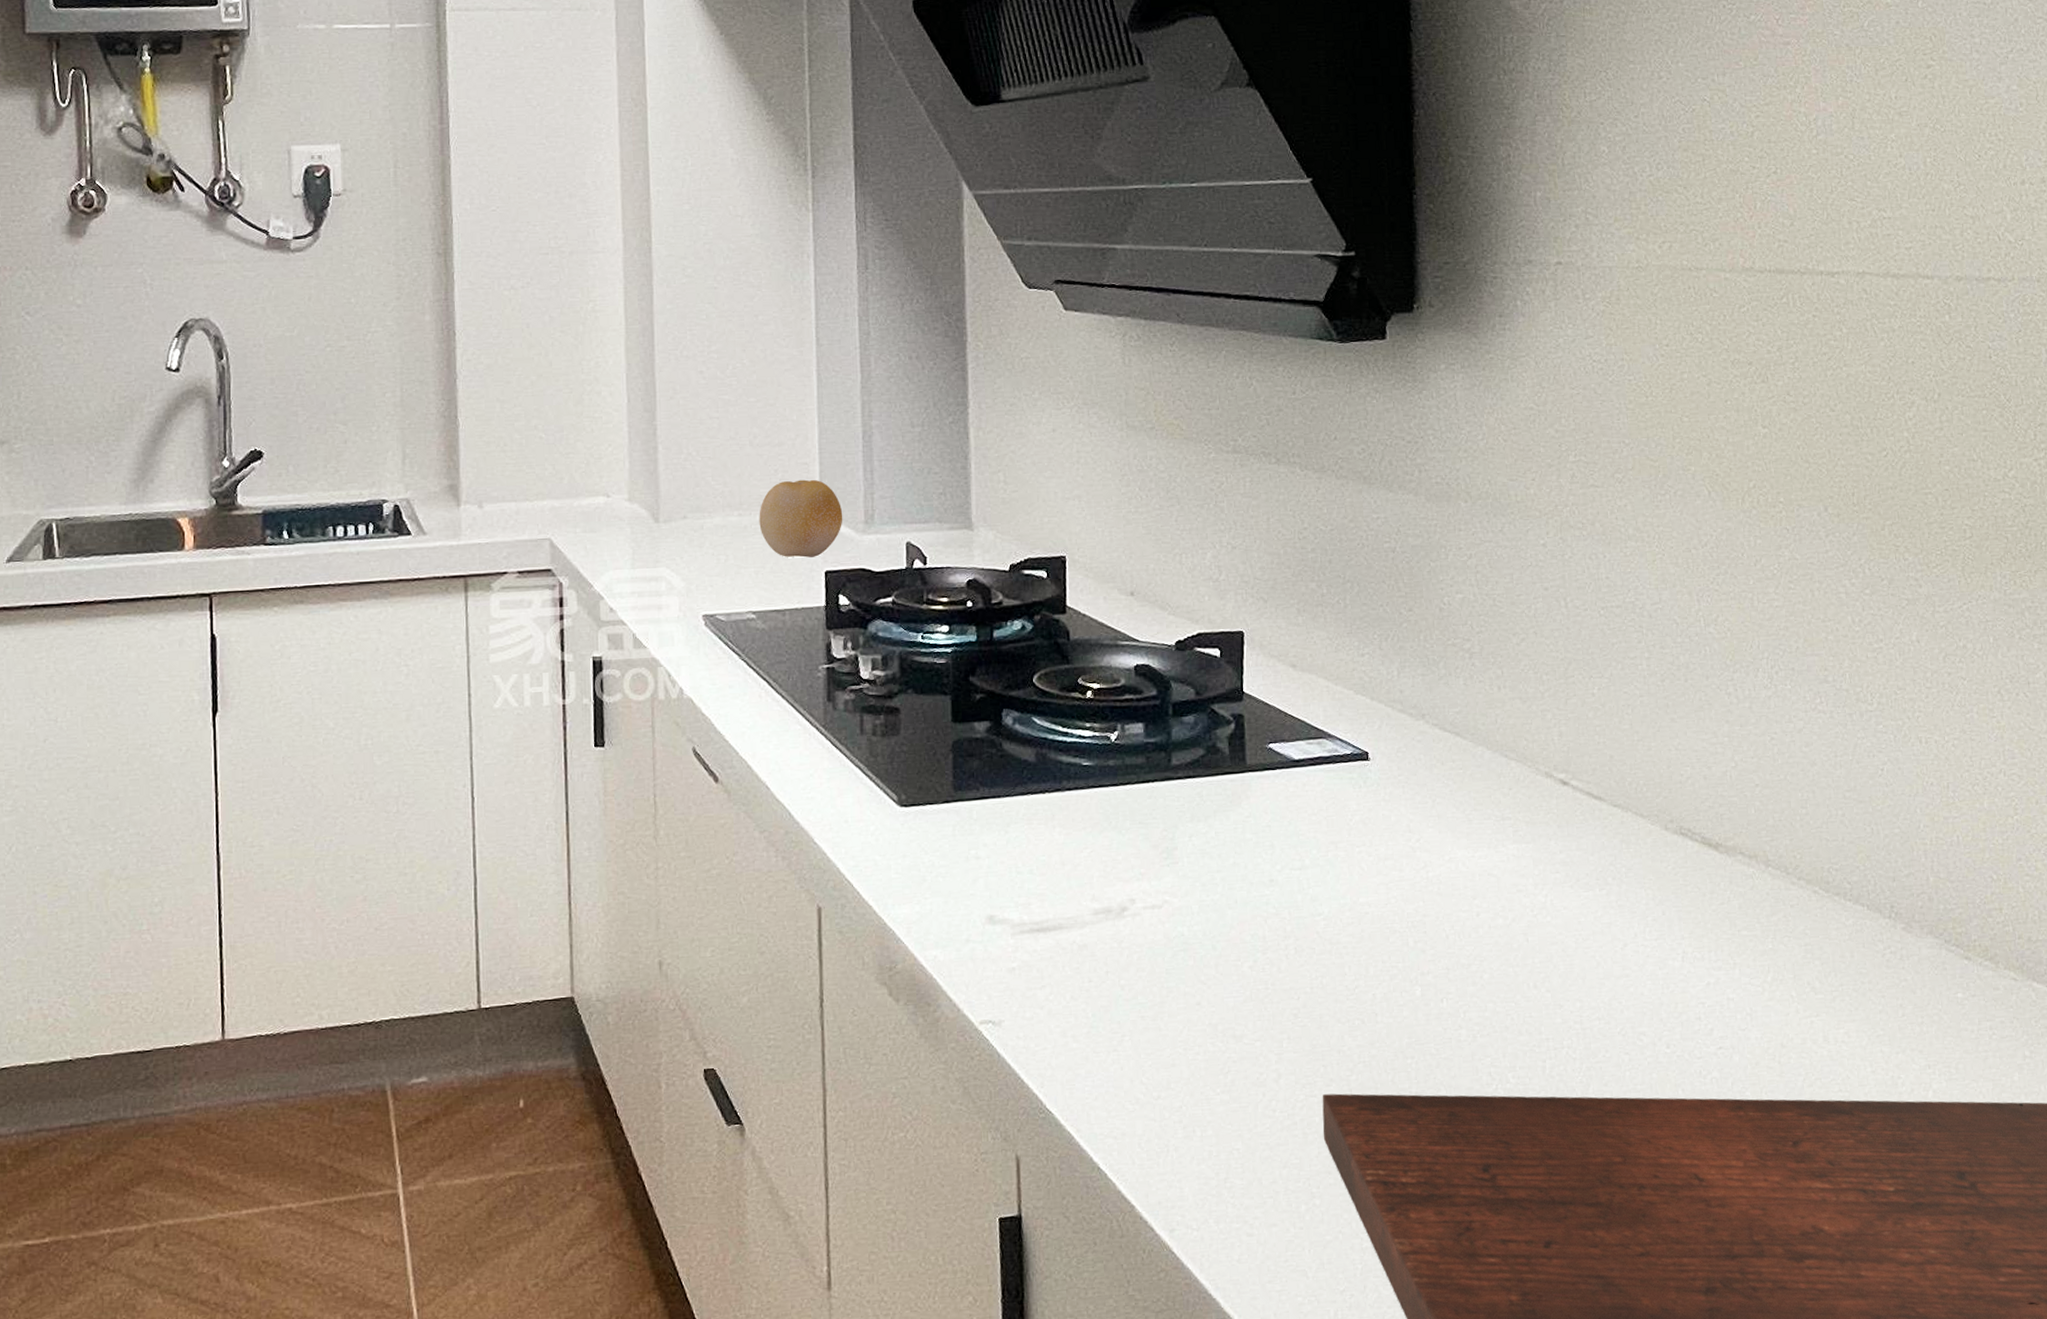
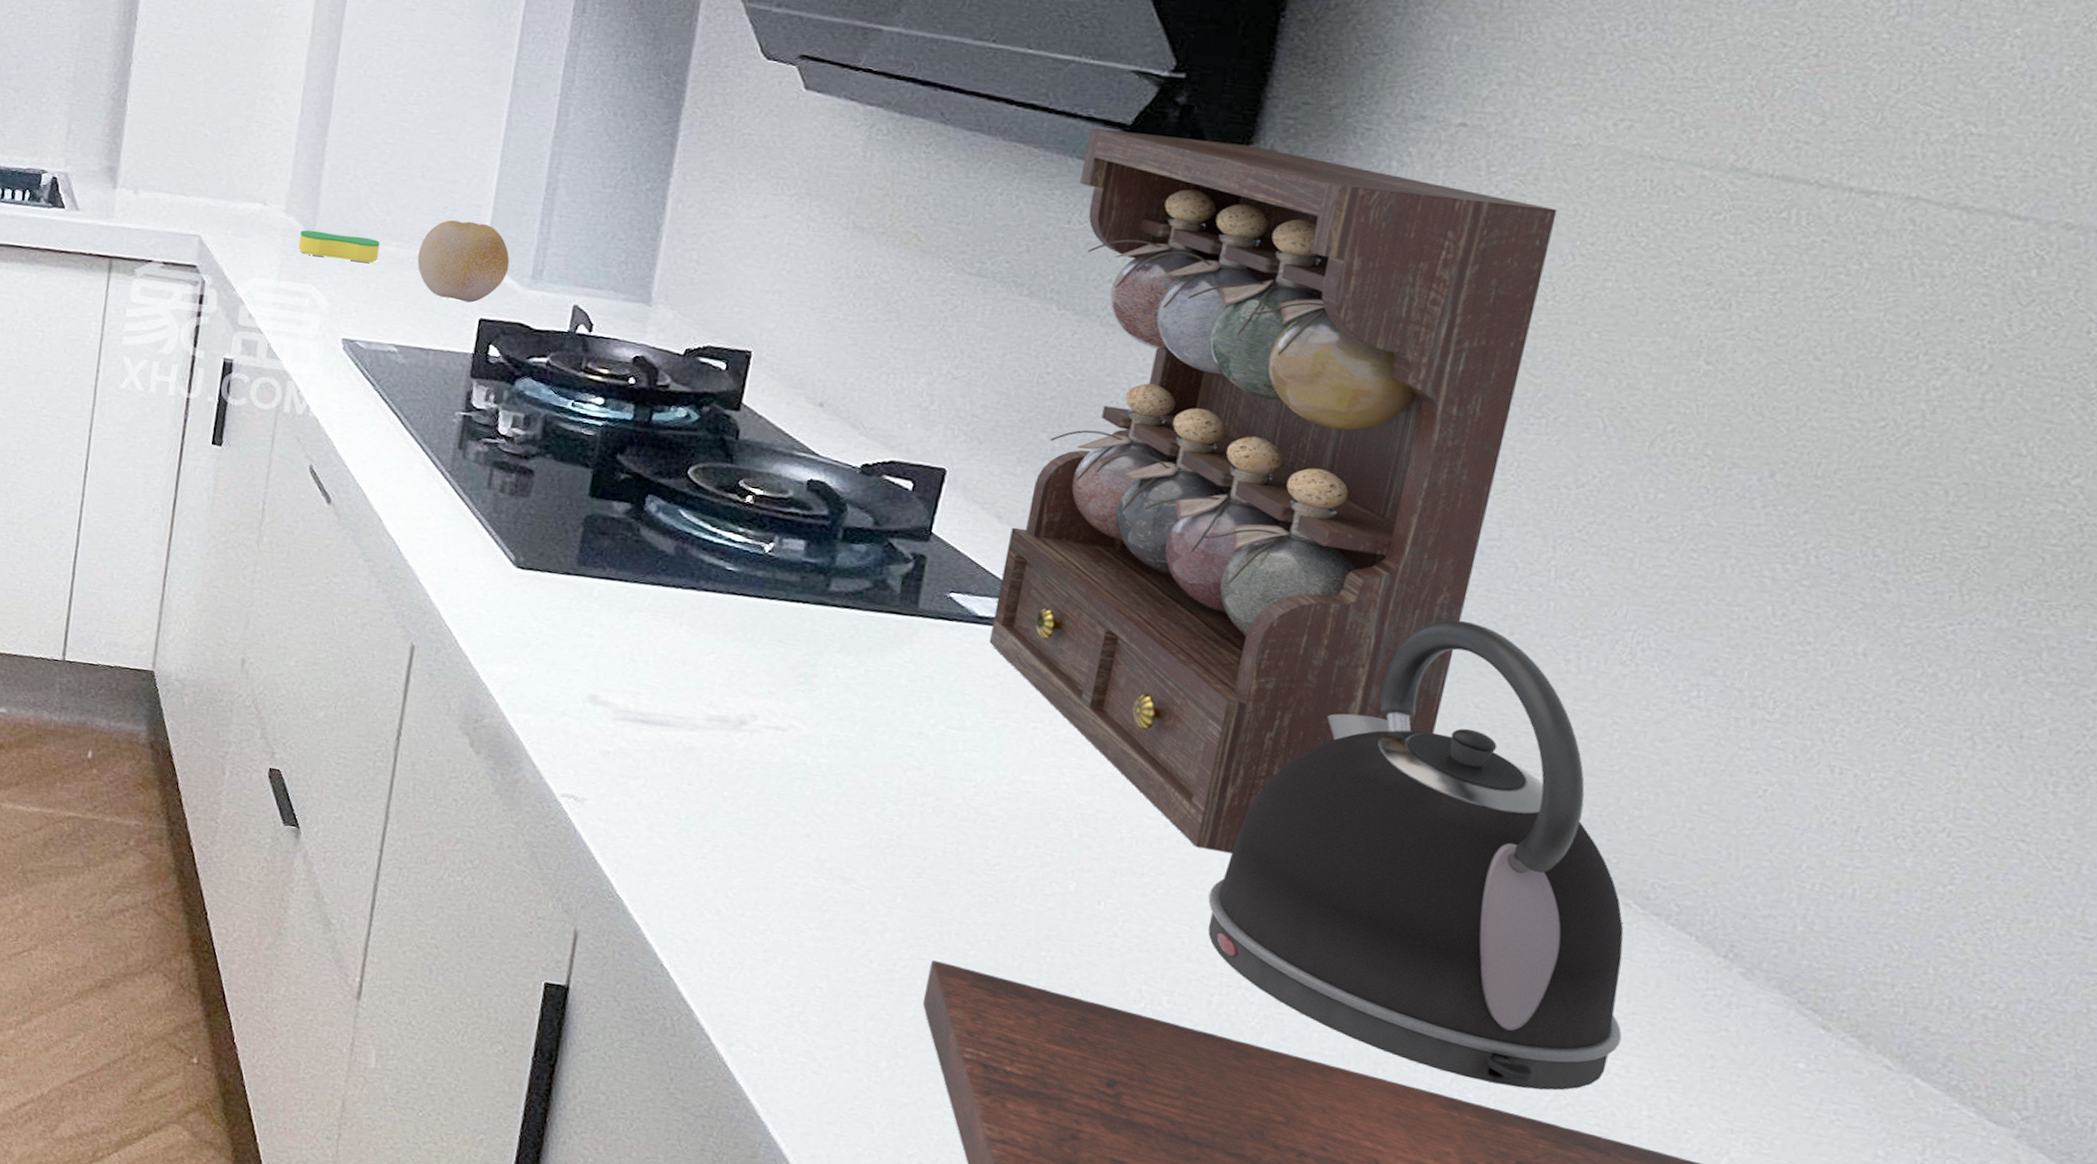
sponge: none [646,512,723,539] -> present [298,230,381,263]
spice rack: none [1294,304,1653,928] -> present [988,128,1558,854]
kettle: none [1522,677,1839,1078] -> present [1208,620,1624,1091]

